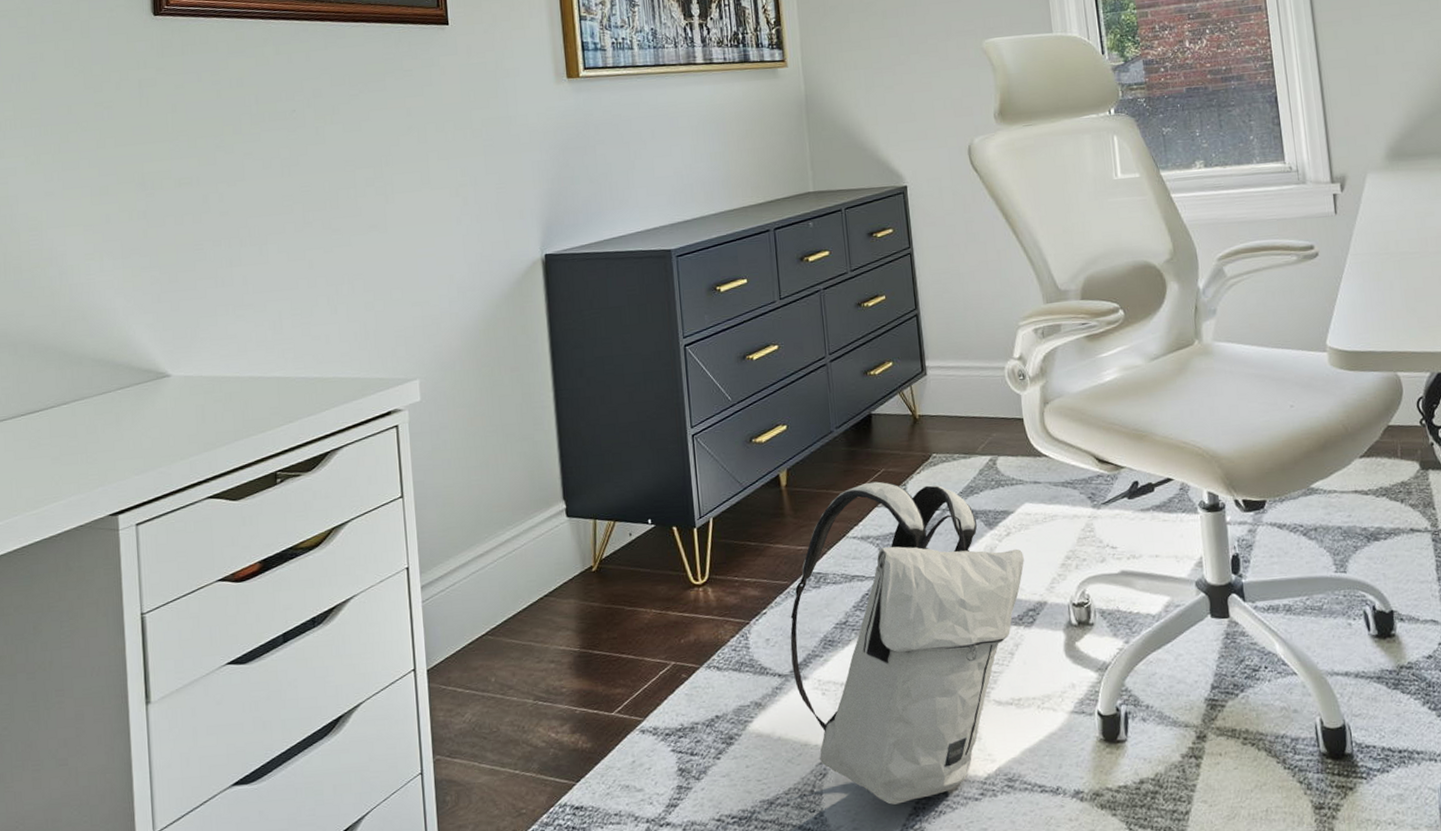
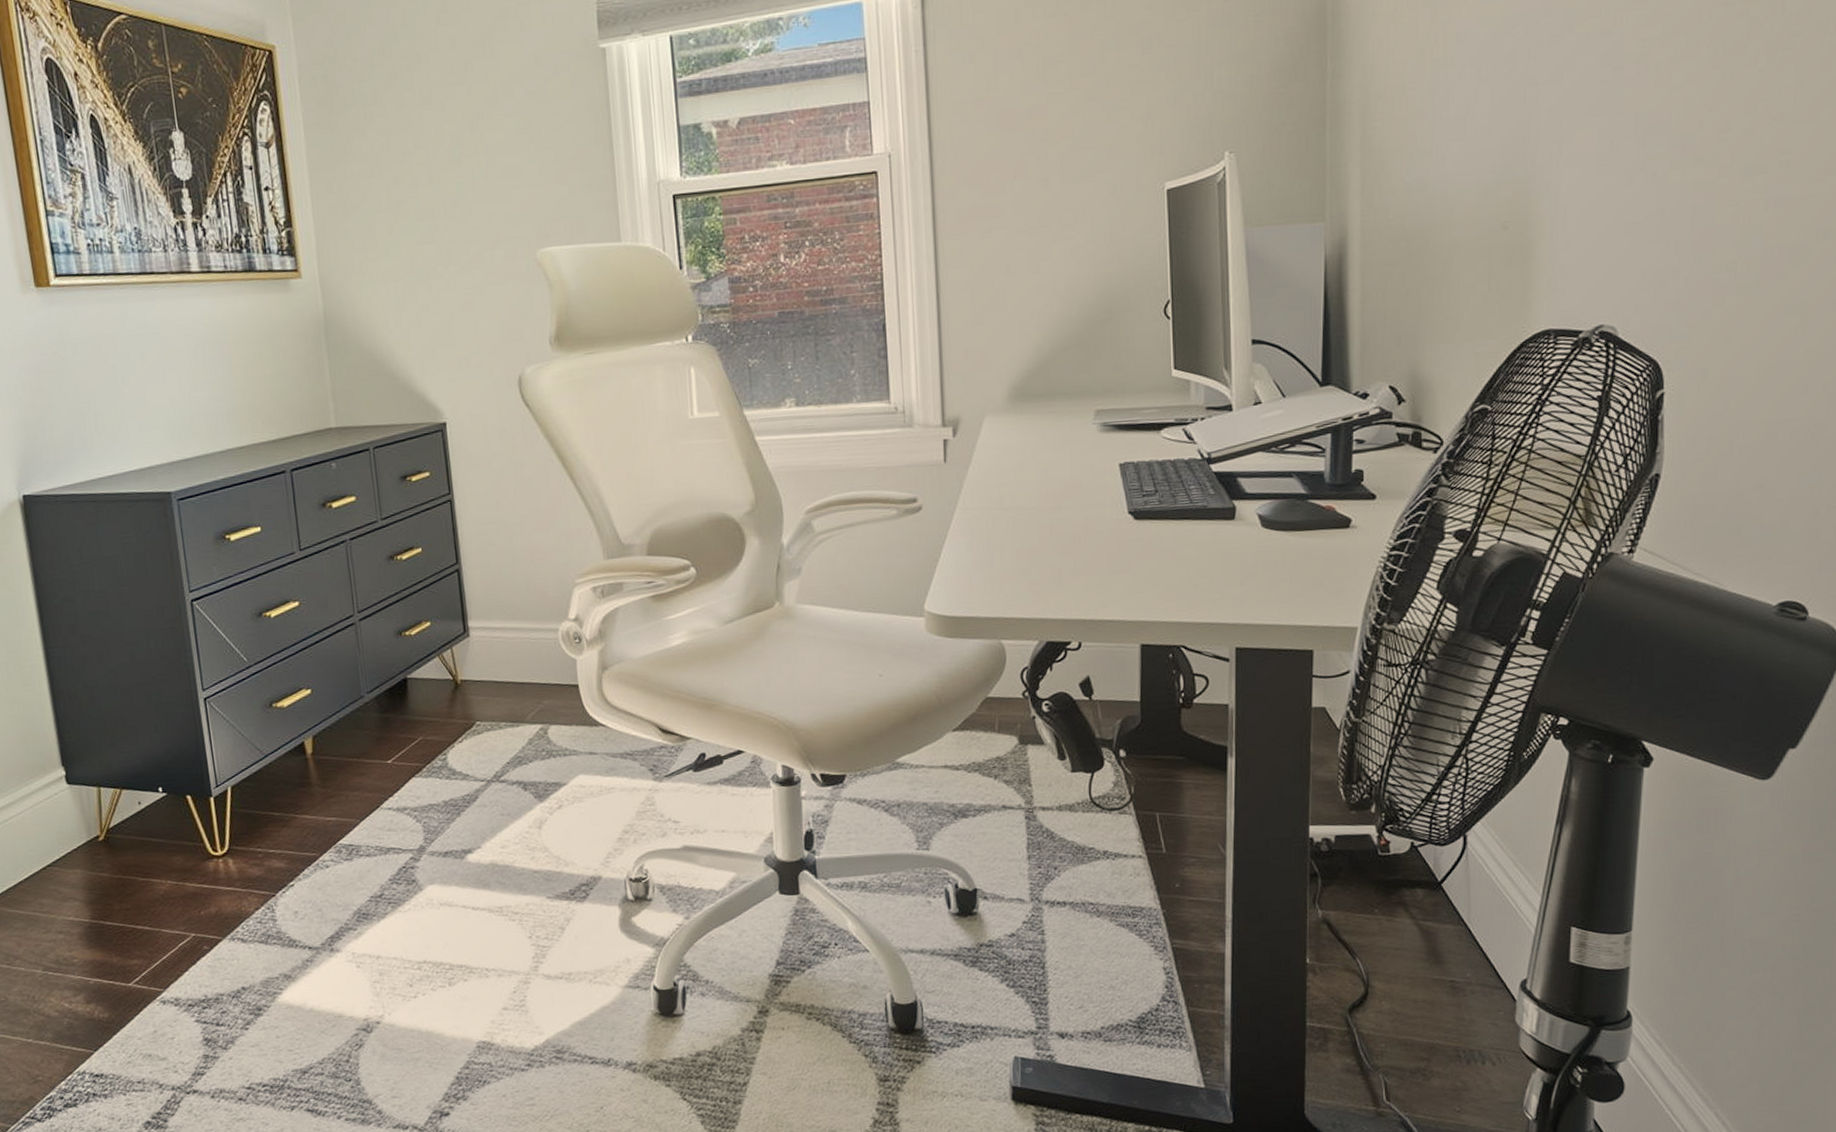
backpack: present [790,481,1024,805] -> none [320,750,577,1075]

